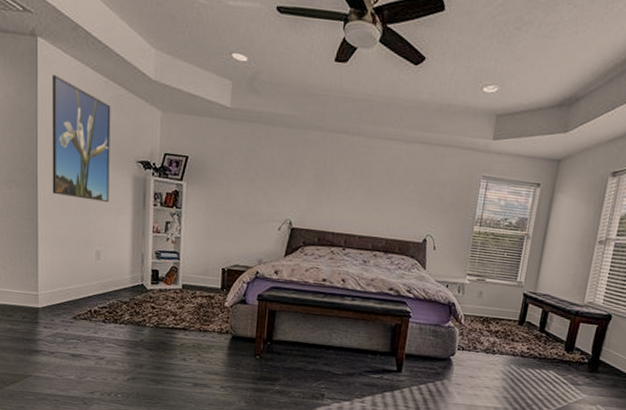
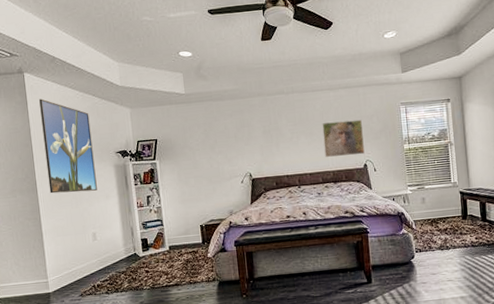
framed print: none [381,180,433,228] -> present [322,119,365,157]

